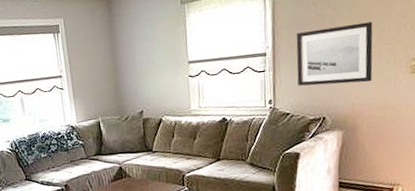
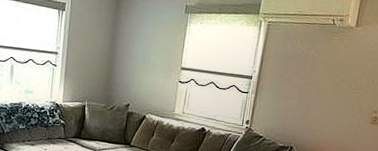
wall art: present [296,21,373,86] -> none [274,65,347,124]

